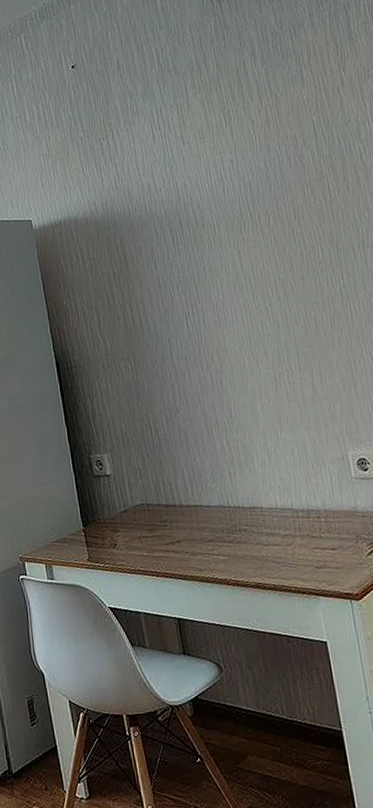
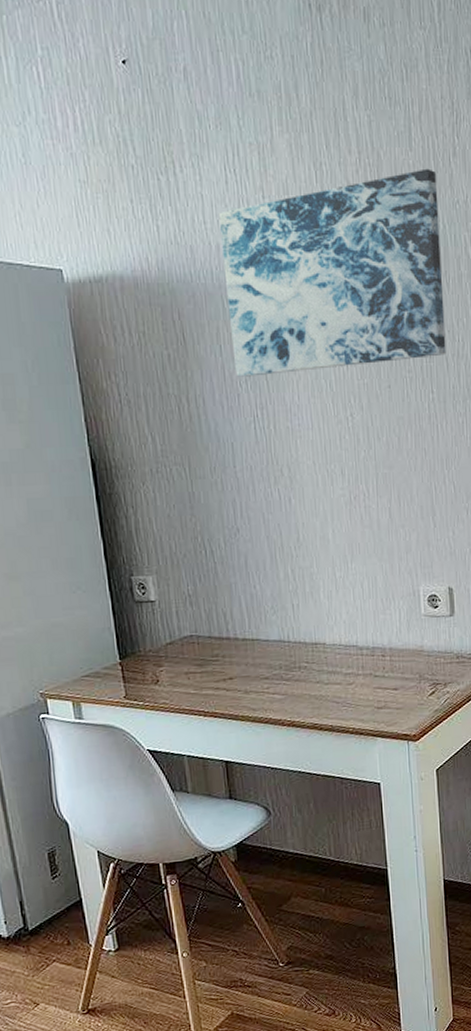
wall art: none [148,99,352,284] -> present [218,168,446,377]

